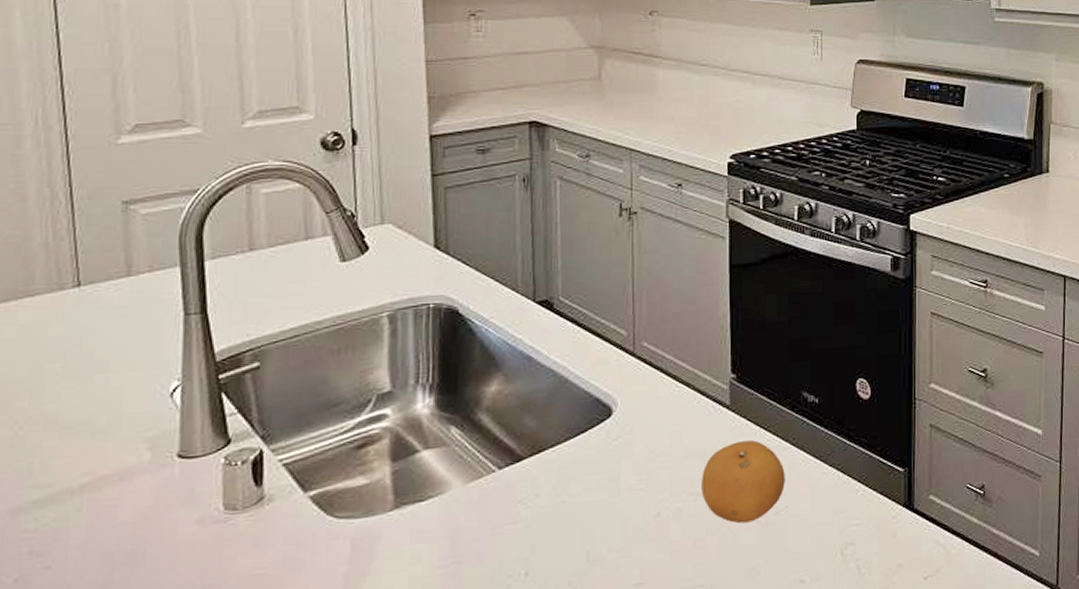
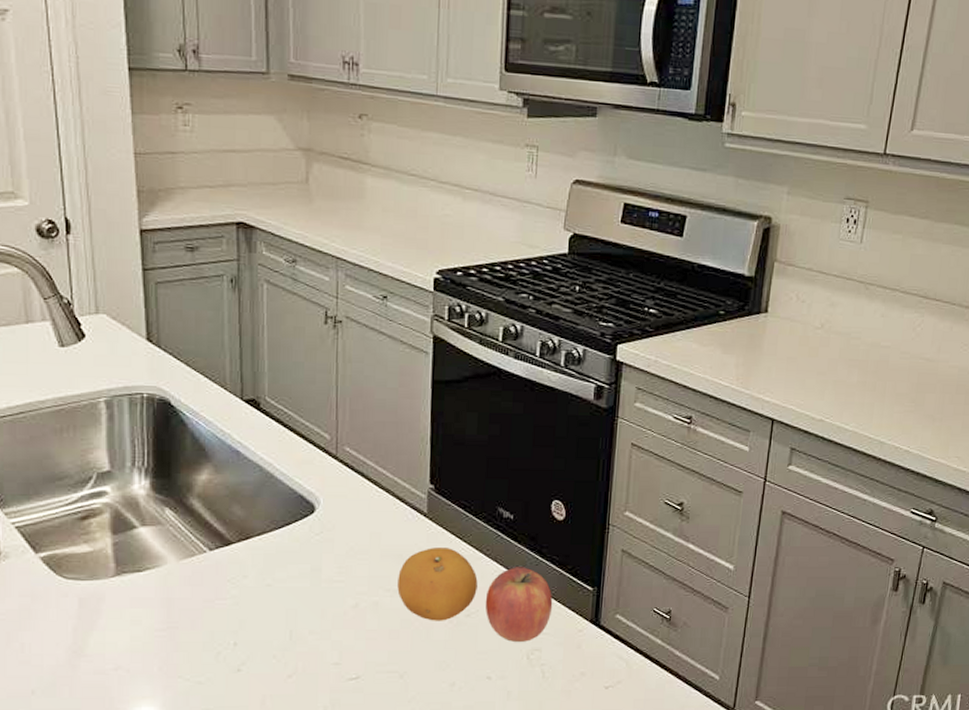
fruit: none [794,453,864,538] -> present [485,567,553,642]

